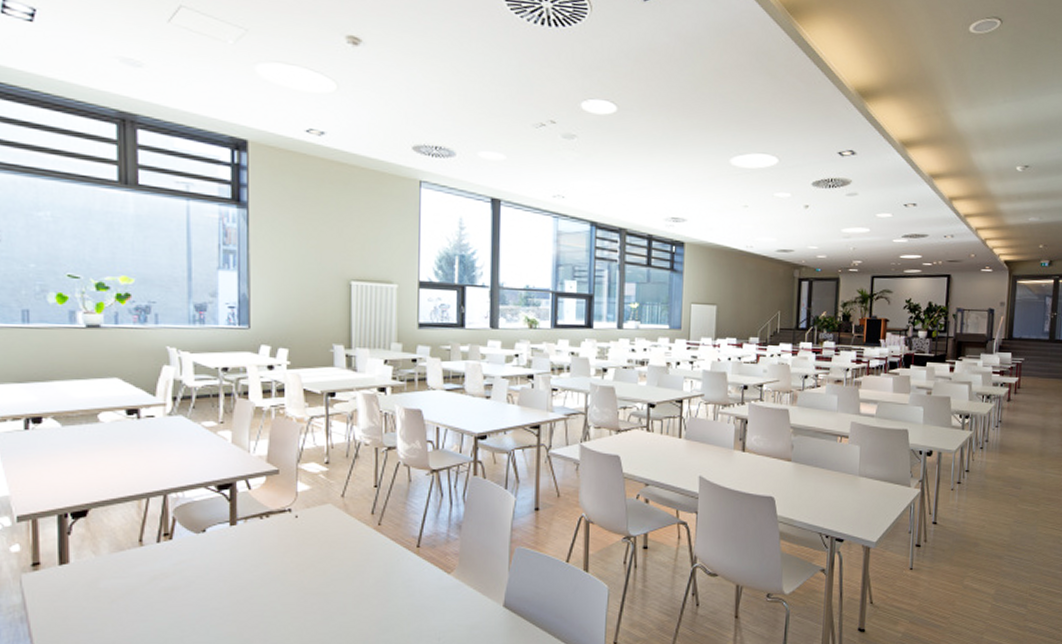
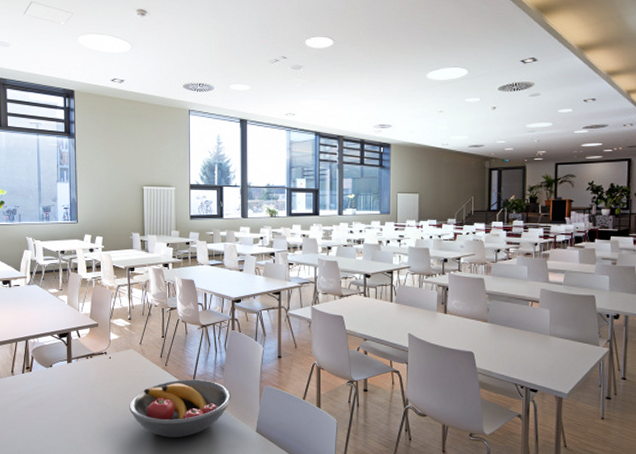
fruit bowl: none [324,541,471,621] -> present [129,379,232,438]

